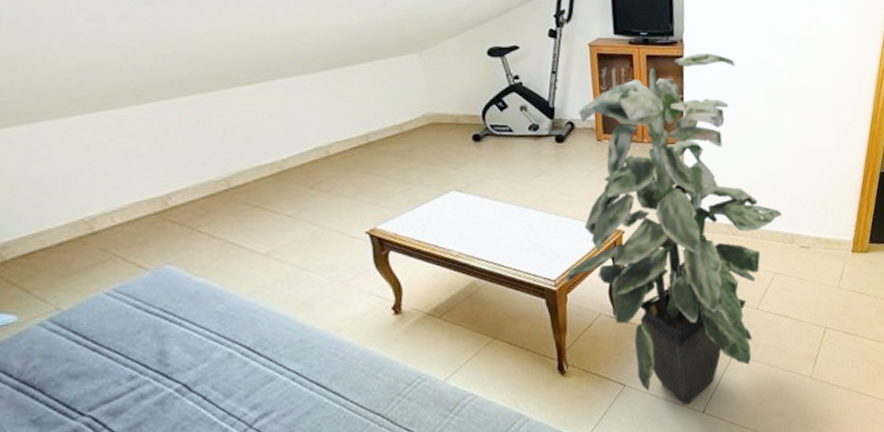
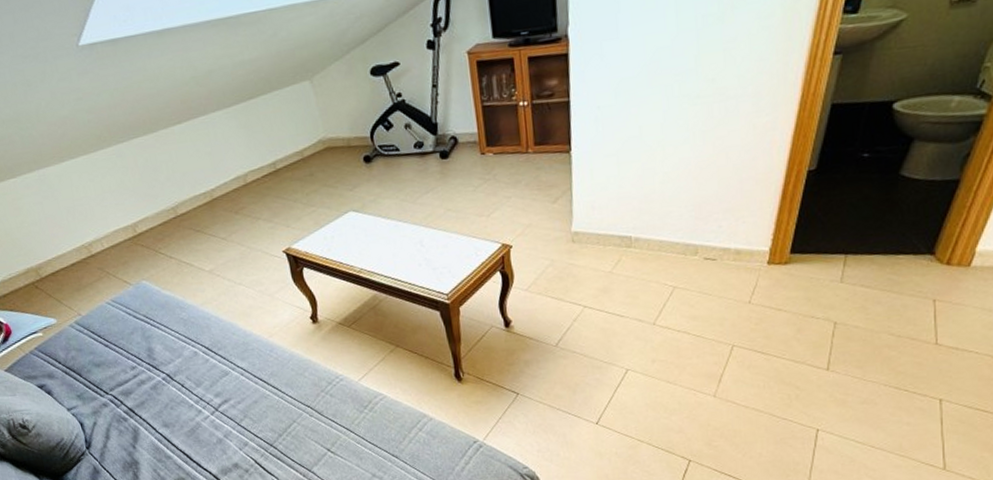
indoor plant: present [566,53,783,405] -> none [457,46,684,415]

